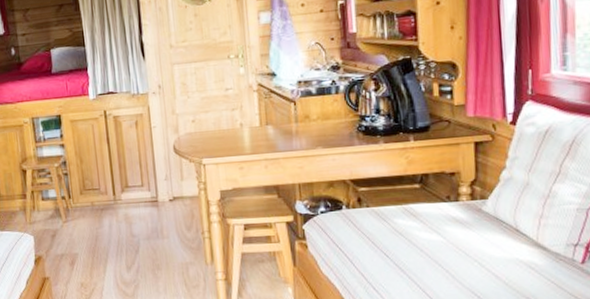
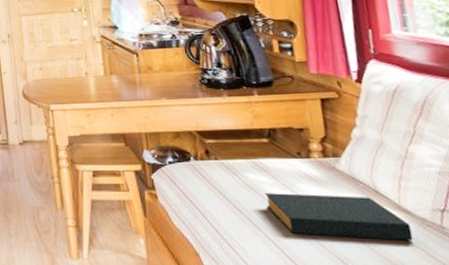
hardback book: none [412,235,546,275] -> present [265,193,413,240]

